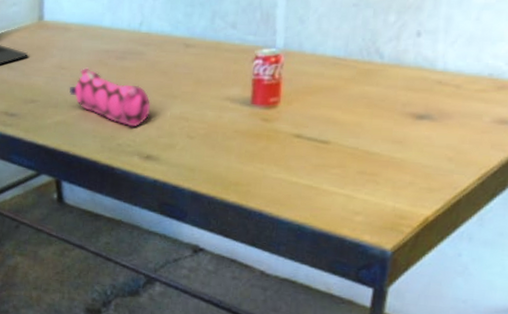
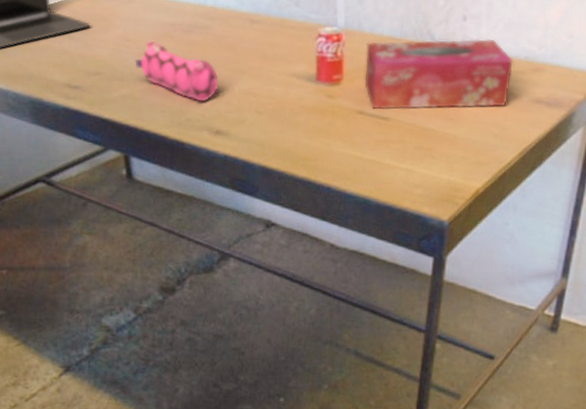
tissue box: none [303,55,475,133] -> present [365,38,513,110]

